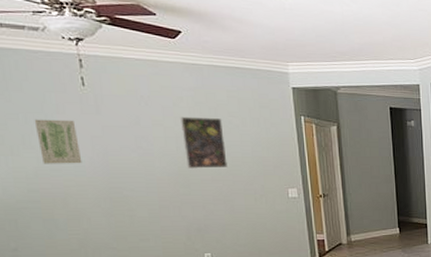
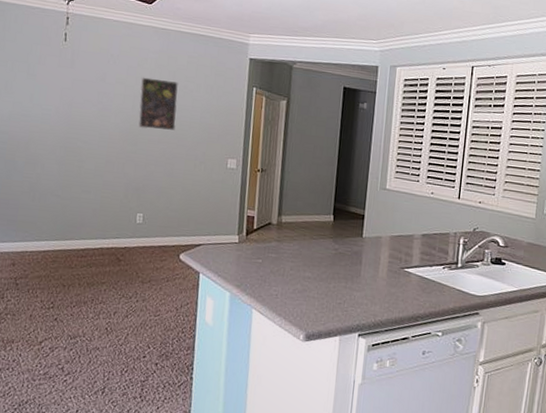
wall art: present [34,119,82,164] -> none [17,67,51,112]

